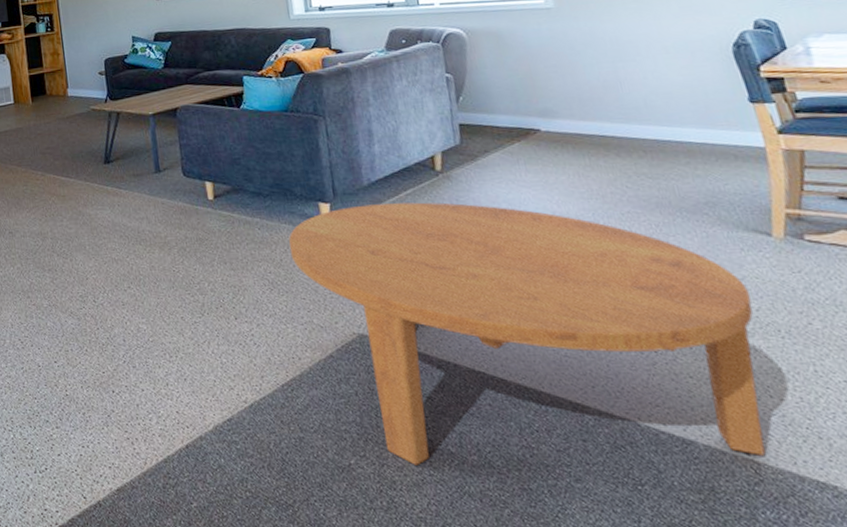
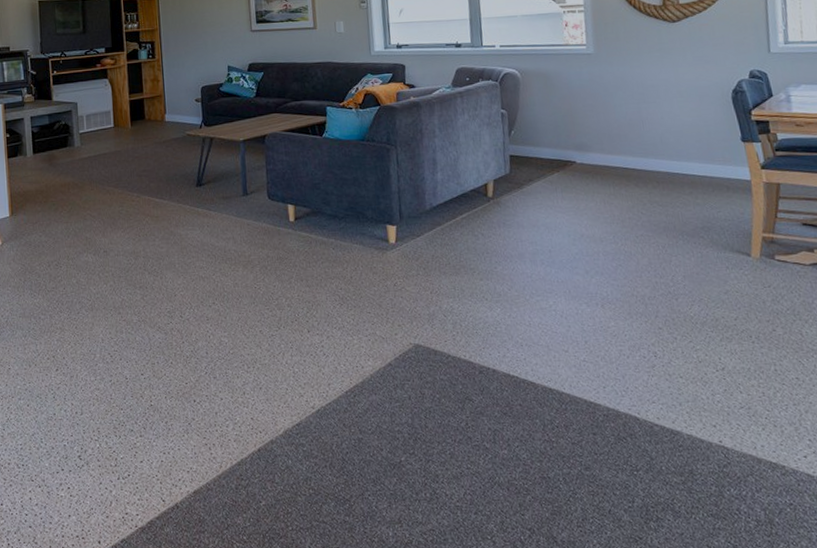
coffee table: present [289,202,766,465] -> none [358,225,734,460]

